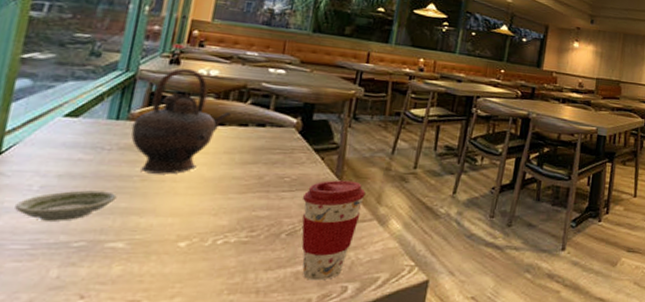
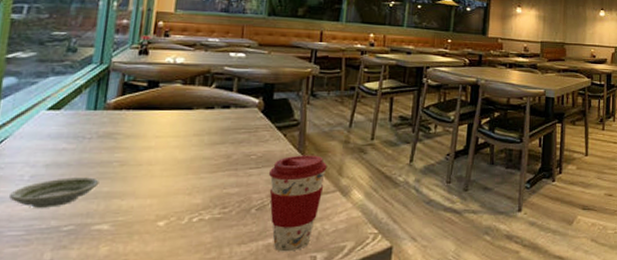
teapot: present [131,68,231,174] -> none [108,57,198,158]

